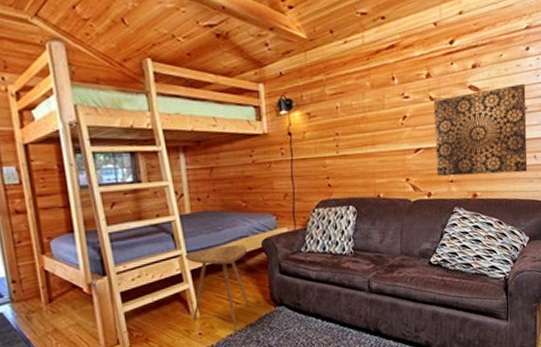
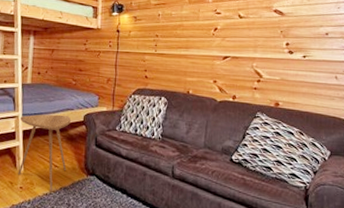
wall art: present [433,83,528,177] -> none [242,13,329,90]

